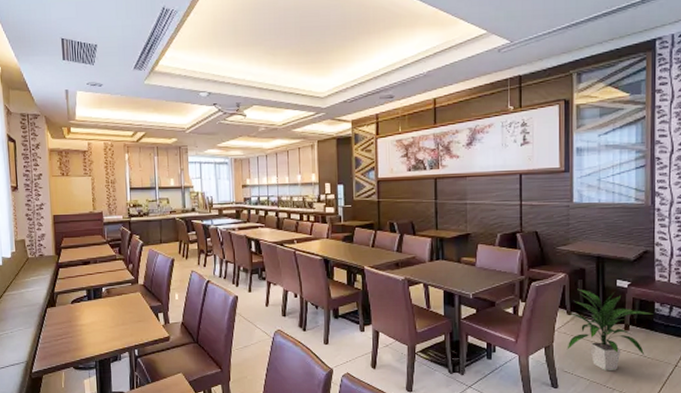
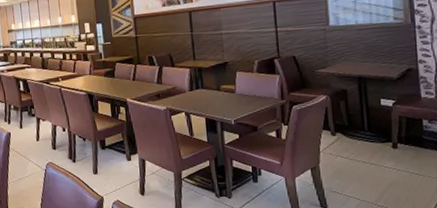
indoor plant: present [567,288,652,370] -> none [333,109,421,189]

